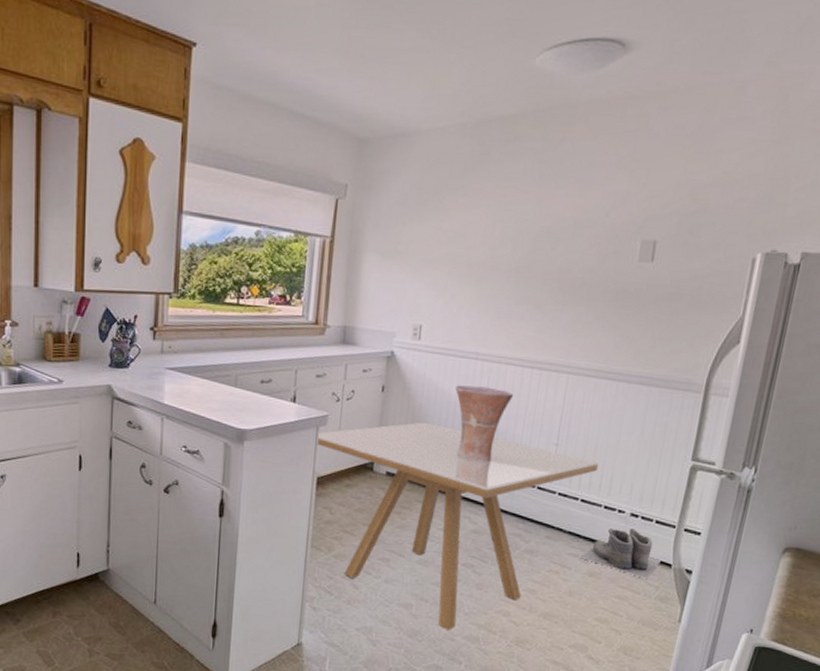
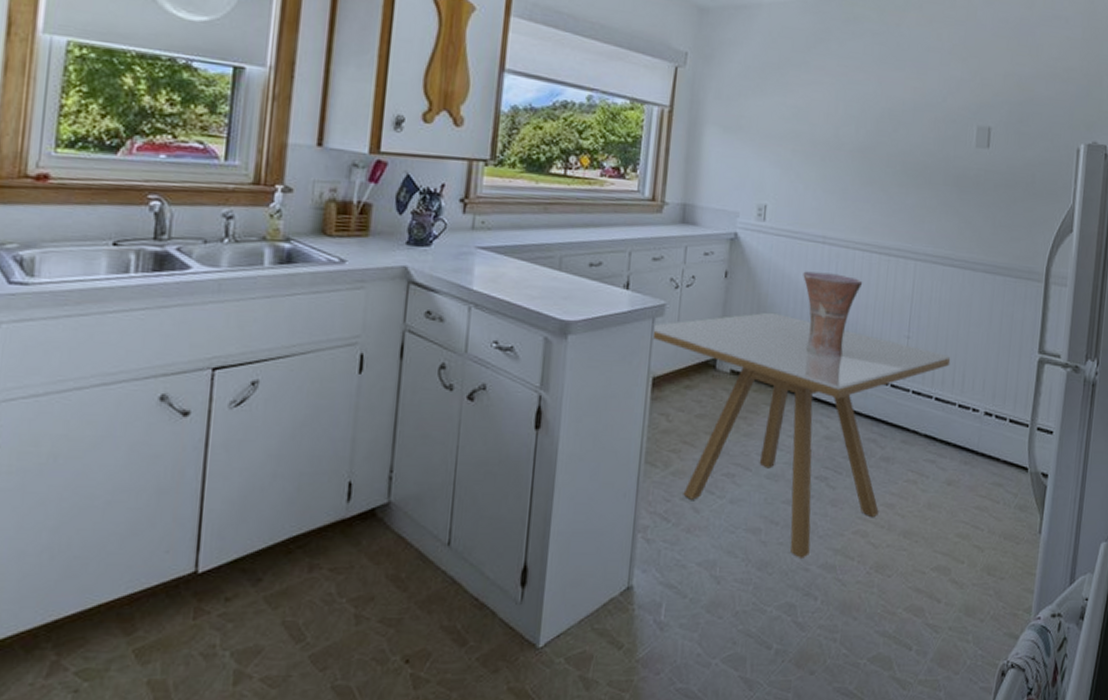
boots: present [580,528,661,580] -> none [937,429,1017,486]

